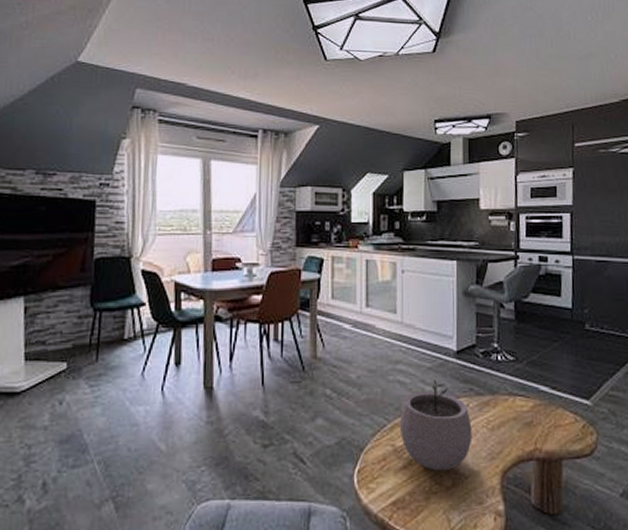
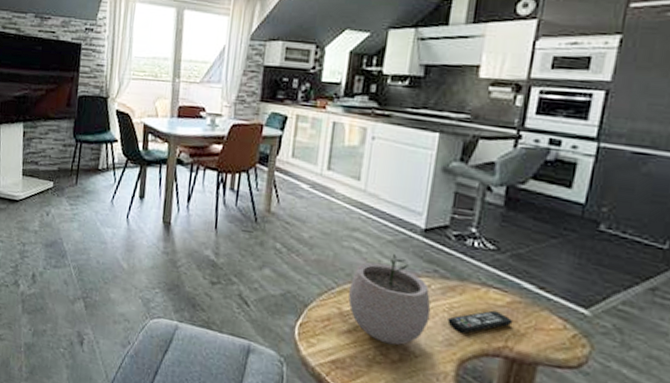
remote control: none [487,417,538,444] -> present [447,310,514,334]

